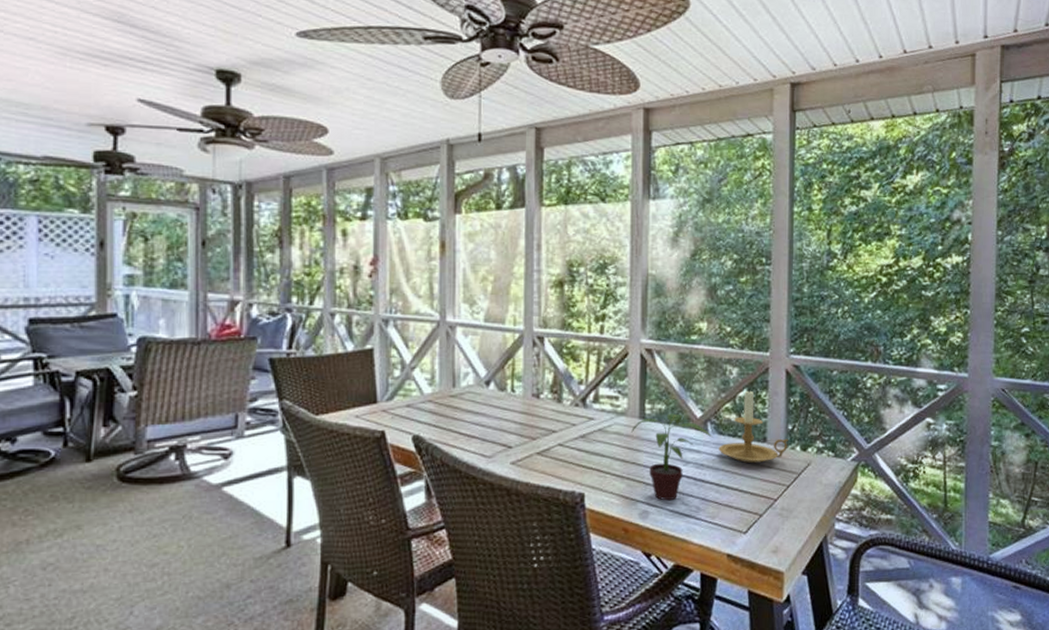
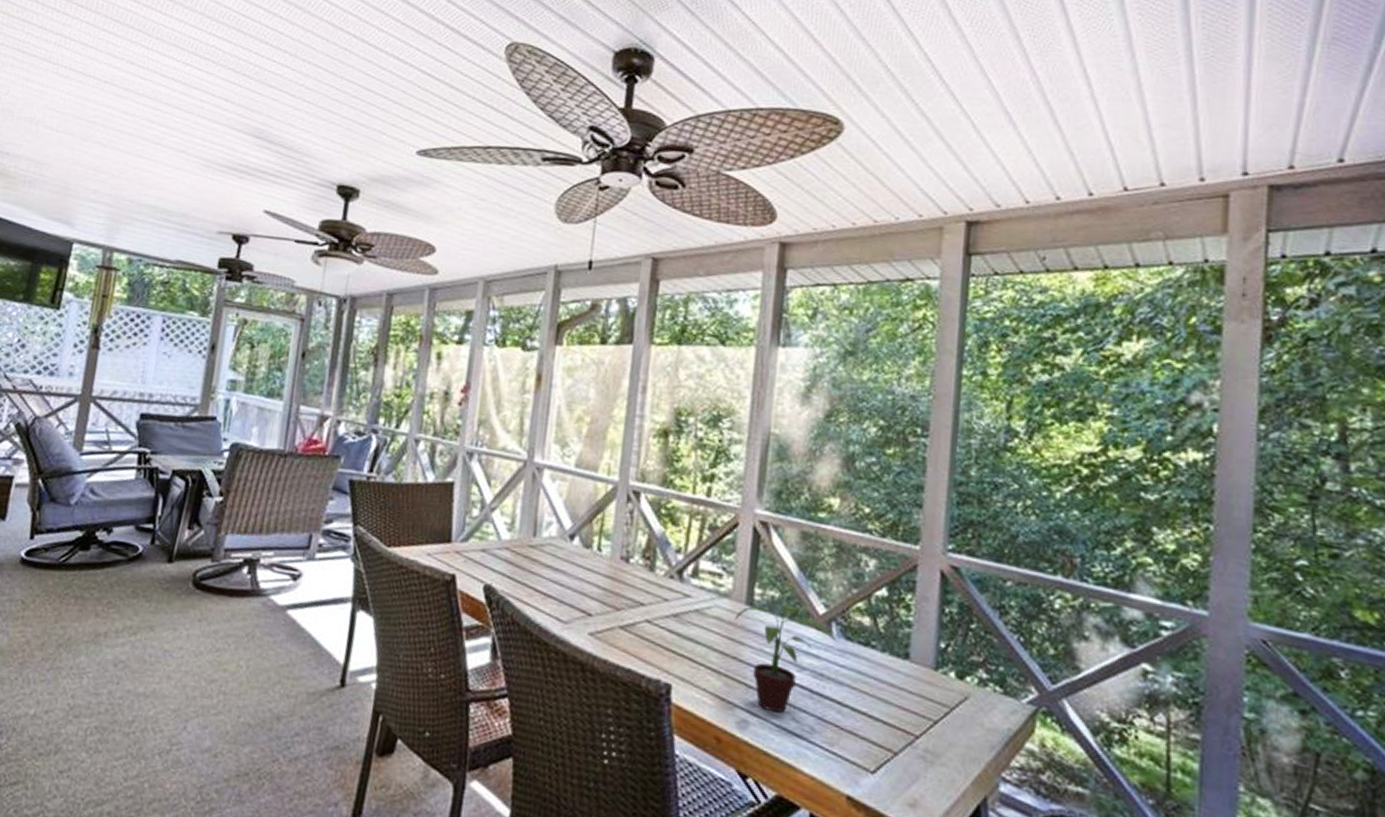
candle holder: present [719,389,788,464] -> none [844,588,939,685]

